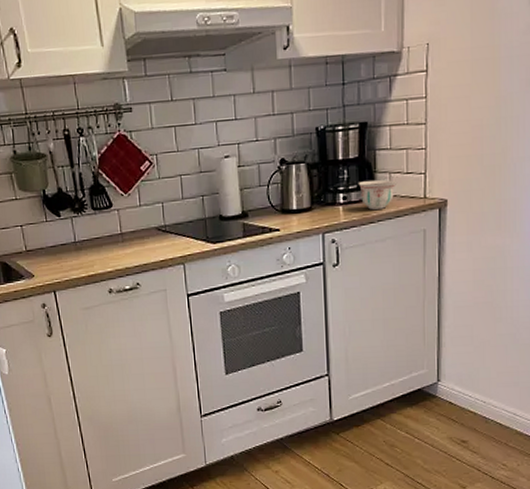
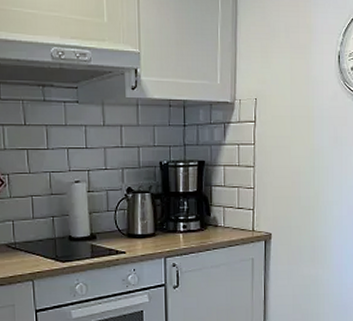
bowl: present [358,180,398,210] -> none [196,213,230,238]

